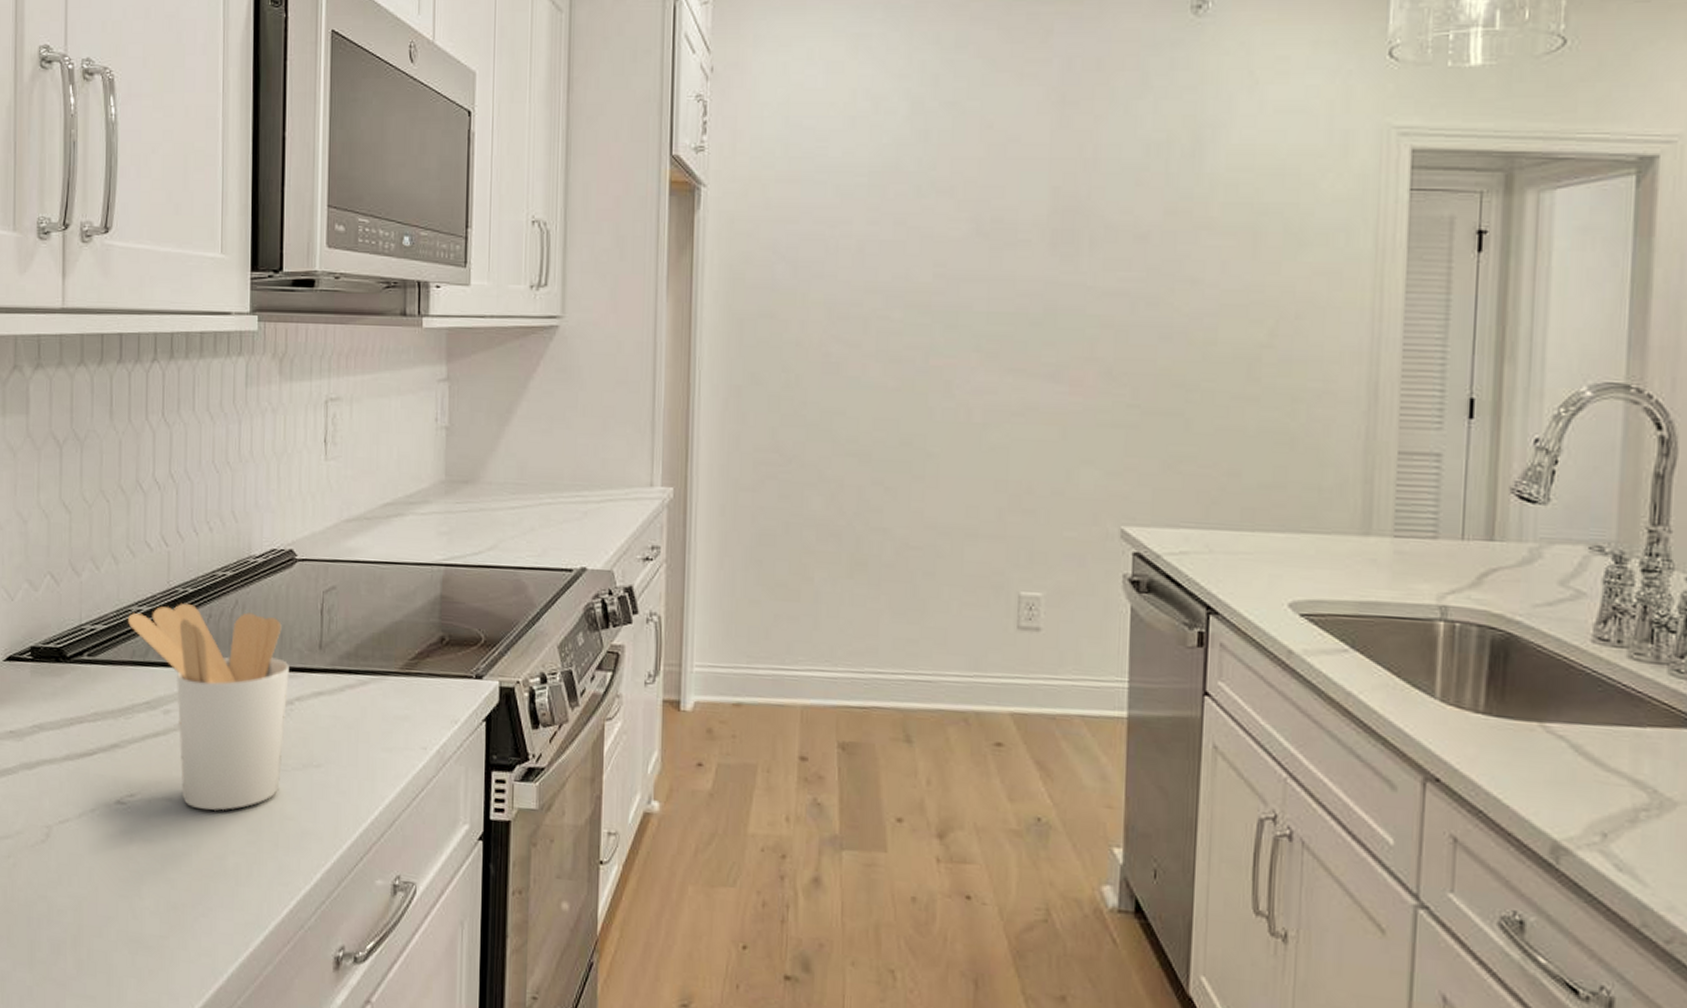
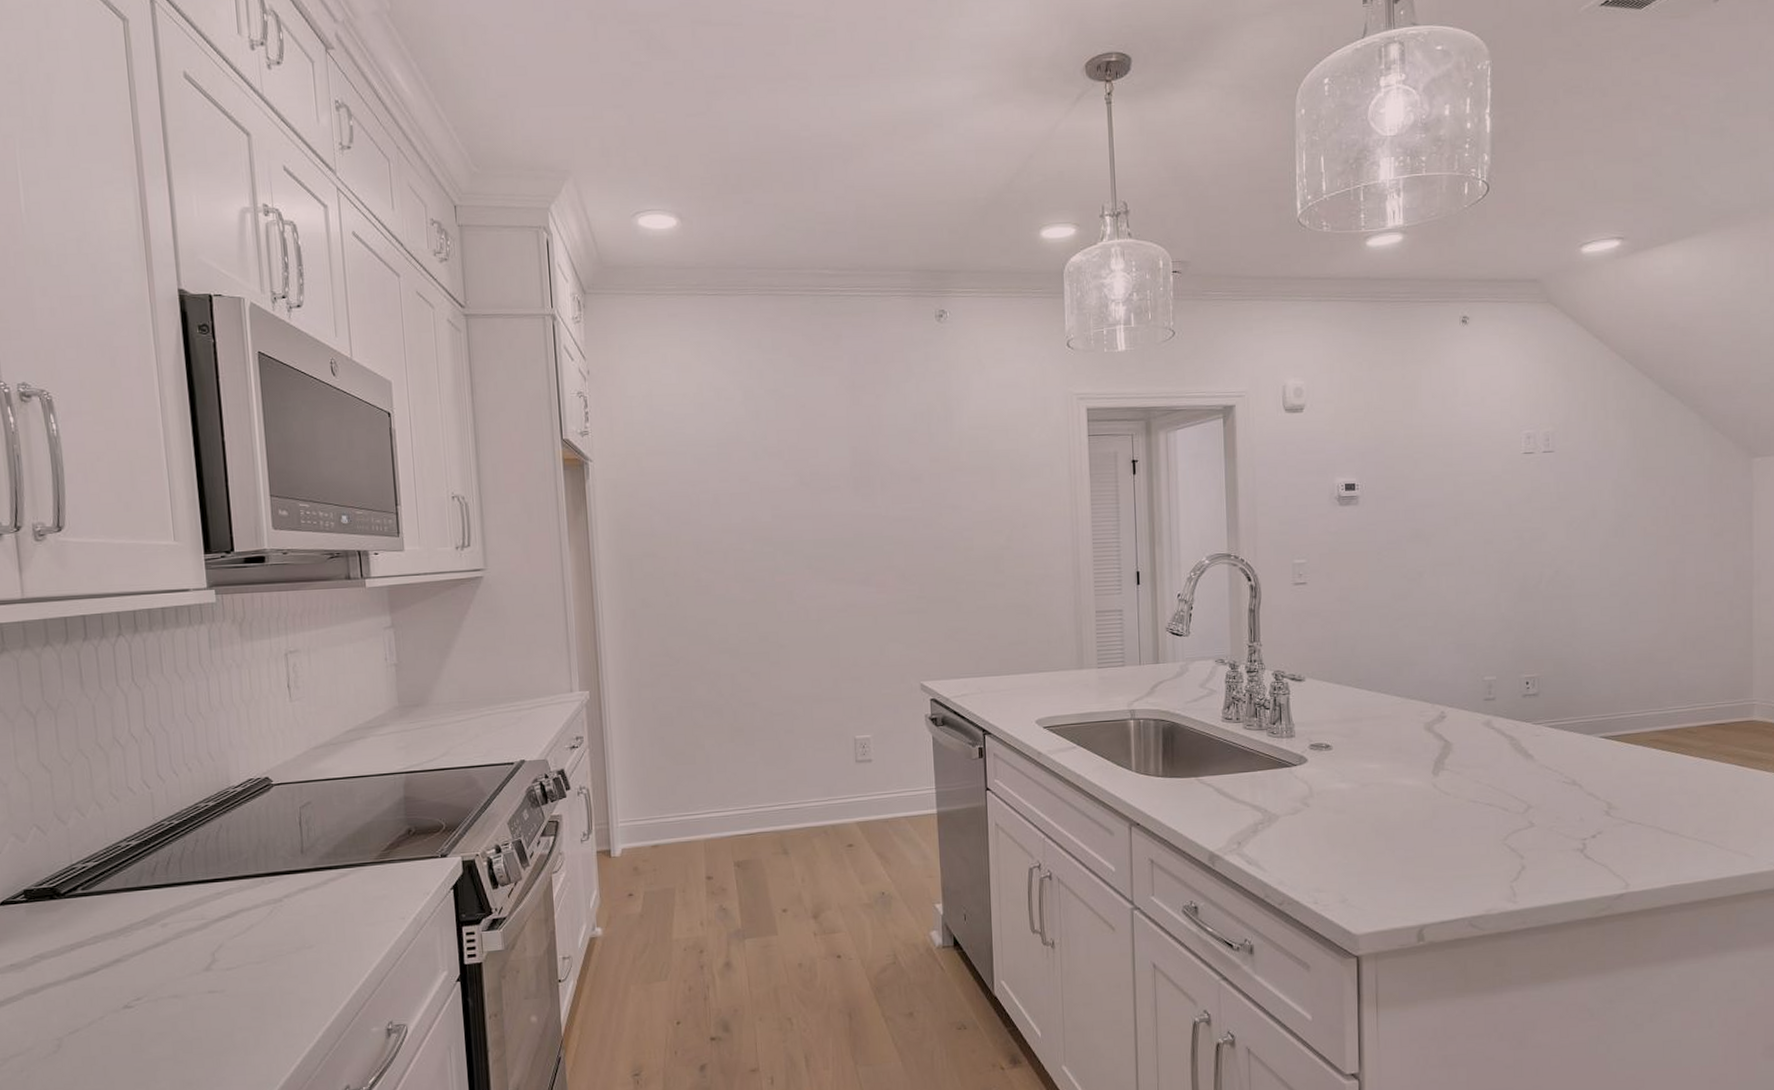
utensil holder: present [127,603,289,811] -> none [117,833,277,1000]

